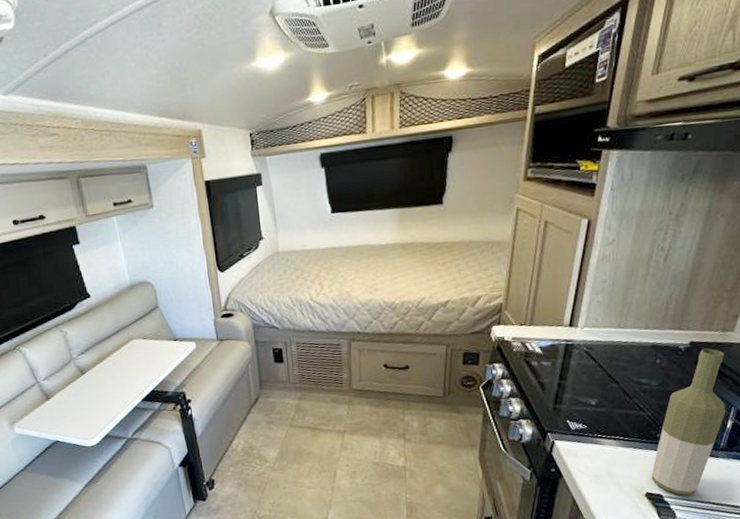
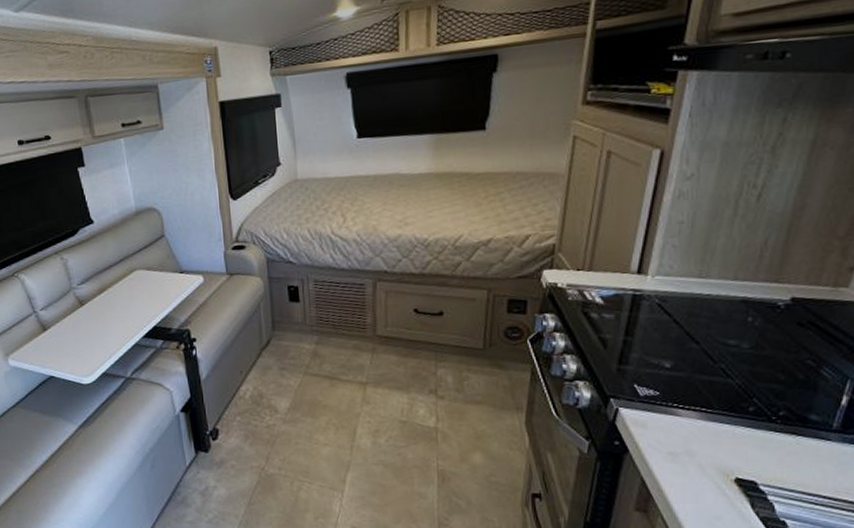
bottle: present [651,348,725,496] -> none [742,306,839,485]

